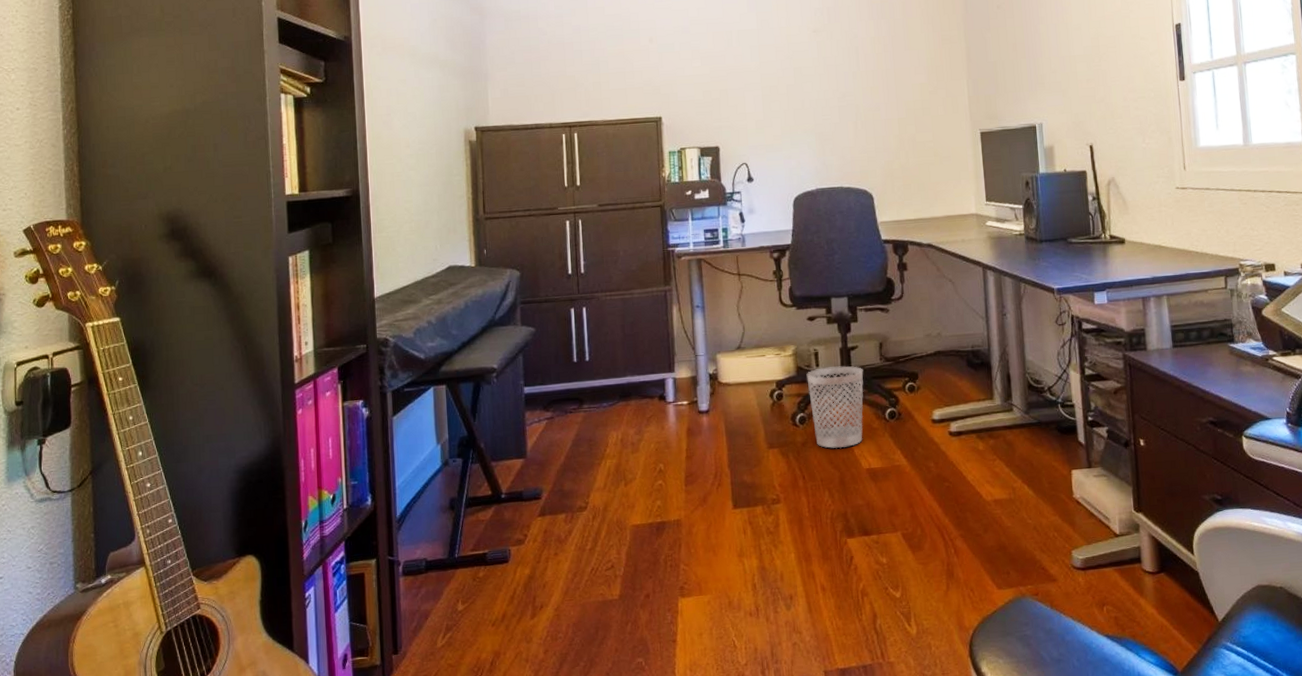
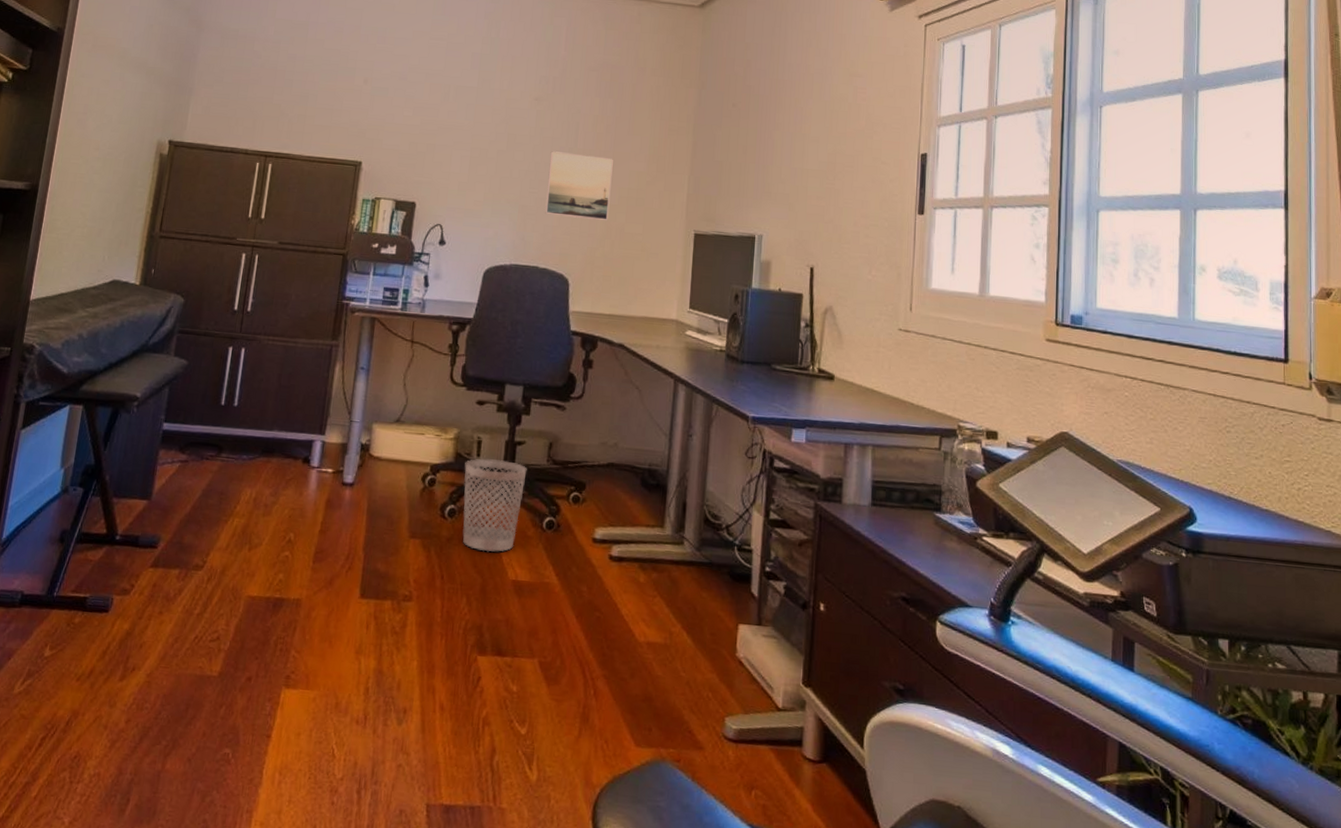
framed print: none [836,75,900,137] -> present [545,151,613,221]

